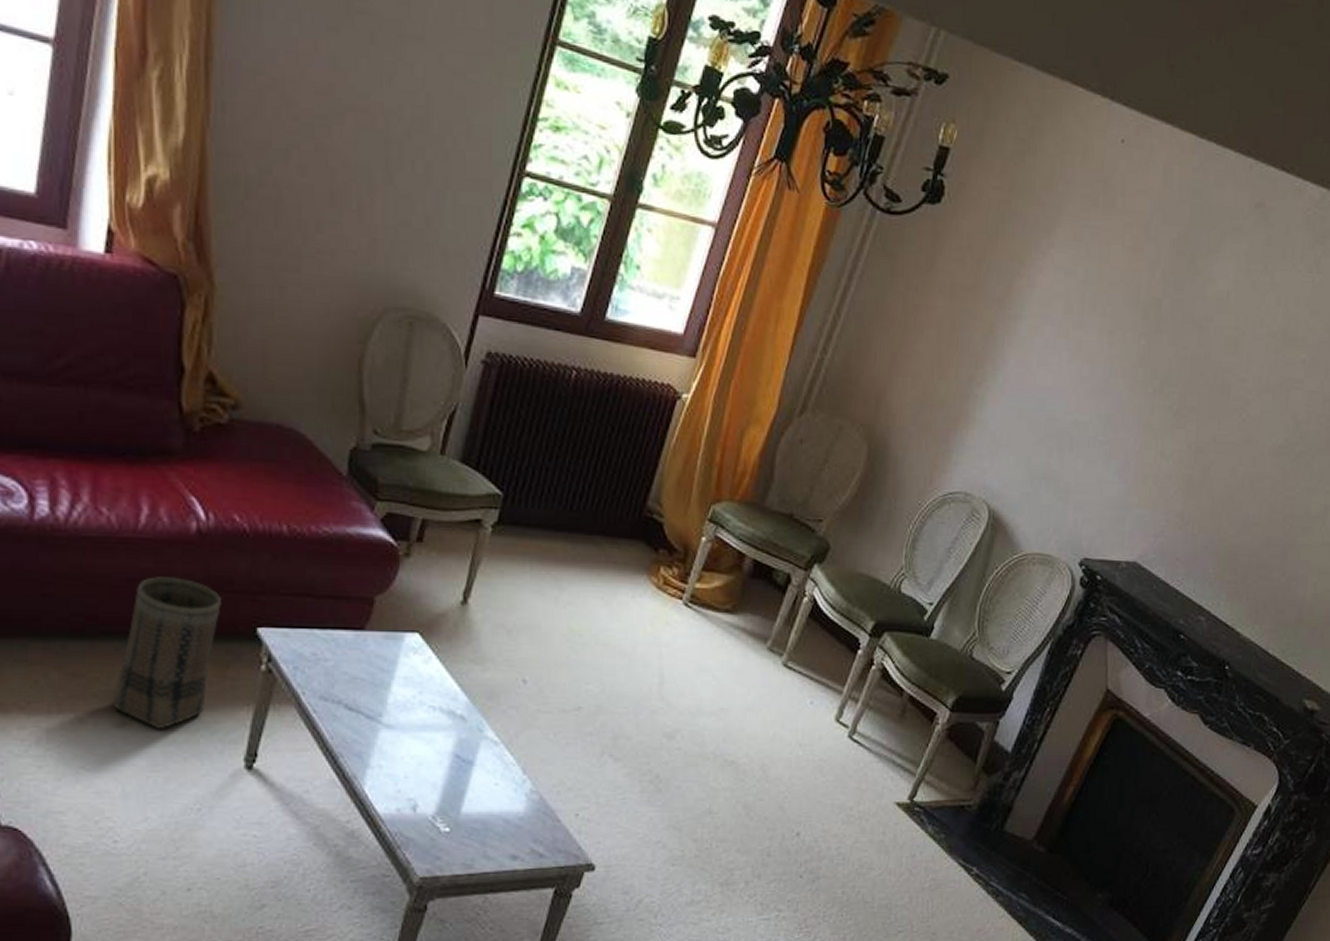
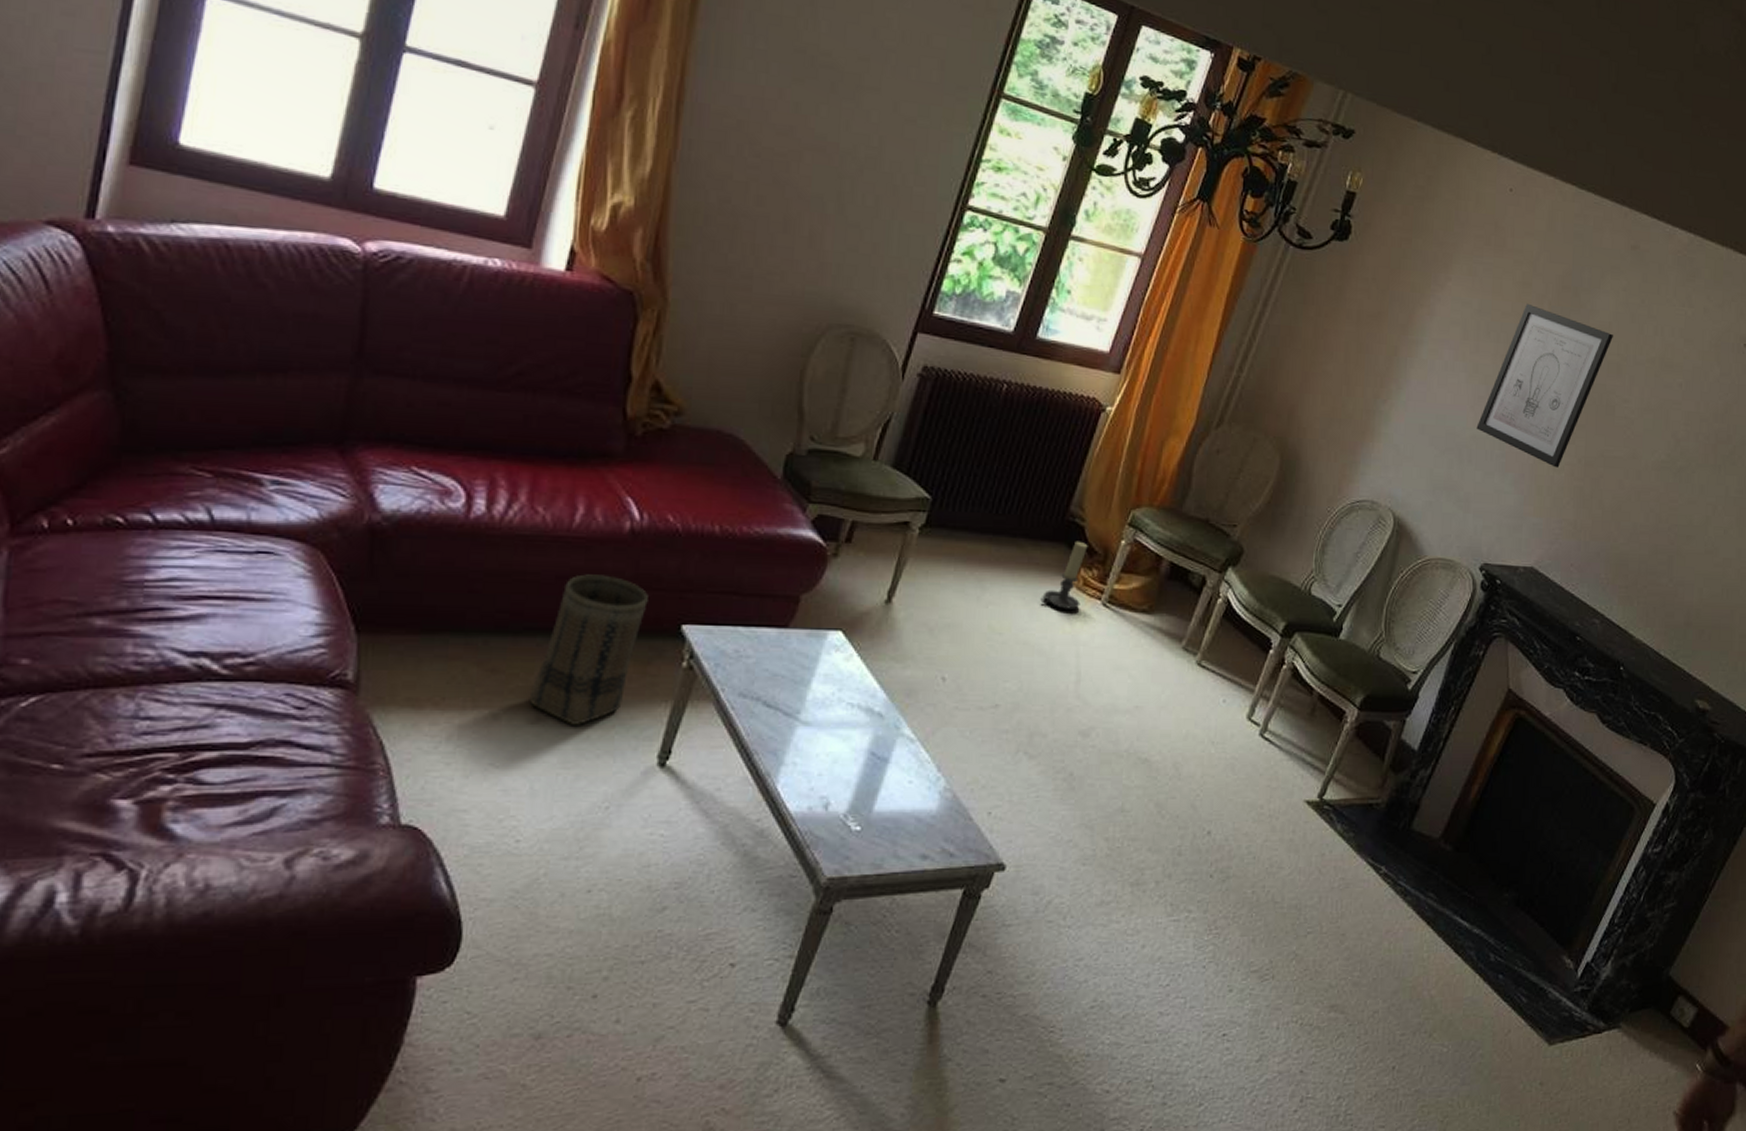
candle holder: none [620,538,667,610] -> present [1040,541,1088,609]
wall art: none [1078,272,1231,455] -> present [1476,303,1613,468]

